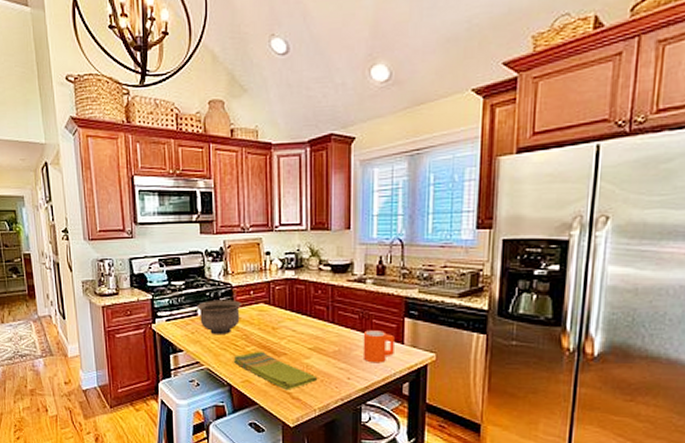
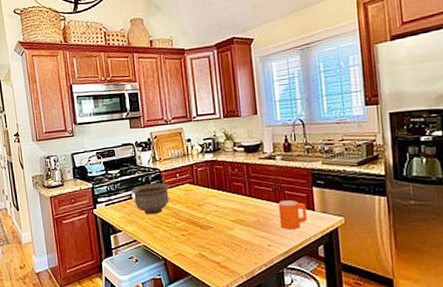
dish towel: present [233,351,318,391] -> none [166,226,242,260]

